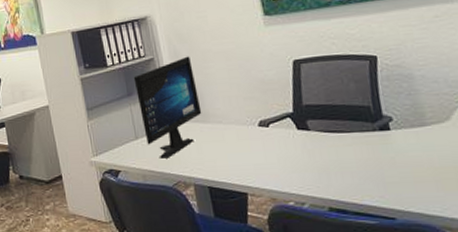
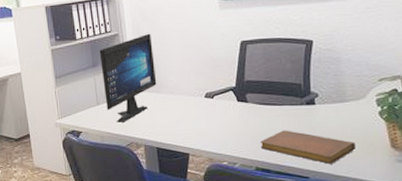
notebook: none [330,161,449,201] -> present [260,130,357,164]

